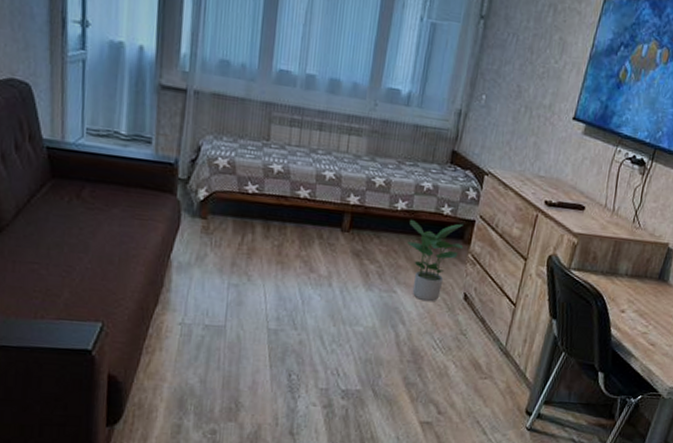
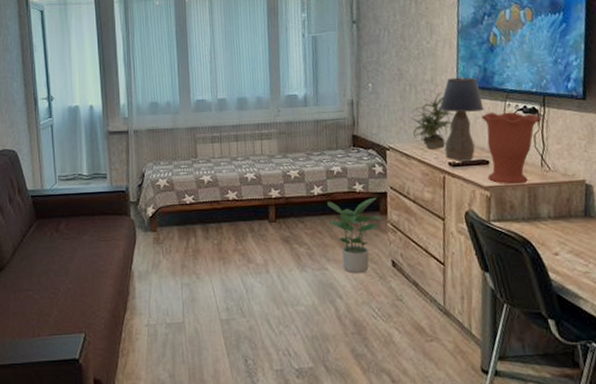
potted plant: none [515,121,564,185] -> present [409,91,455,150]
table lamp: none [544,108,596,203] -> present [439,76,484,161]
vase: none [579,155,646,237] -> present [481,112,541,185]

